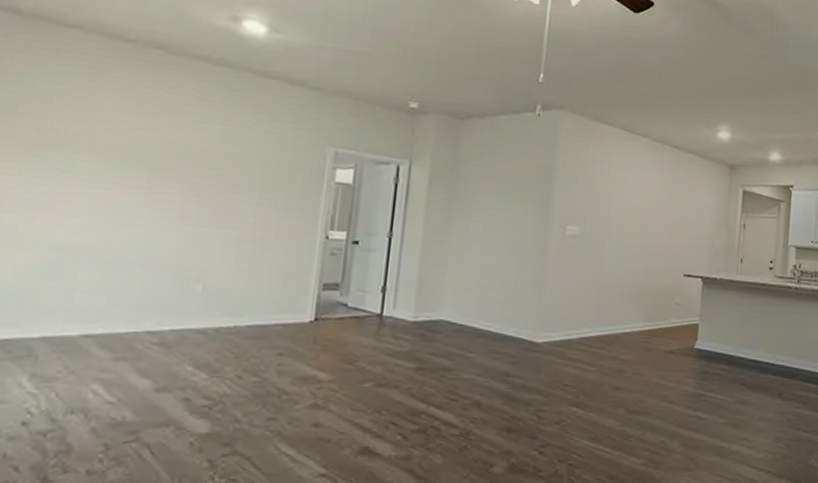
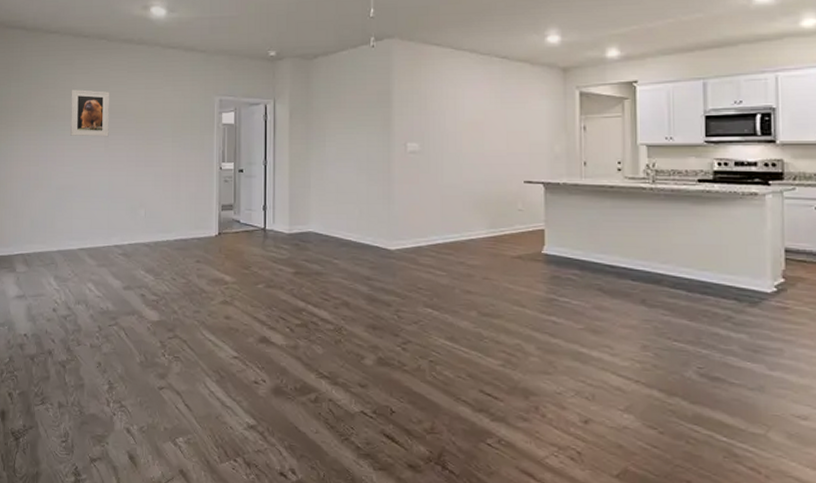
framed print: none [85,111,162,183] -> present [71,90,109,137]

